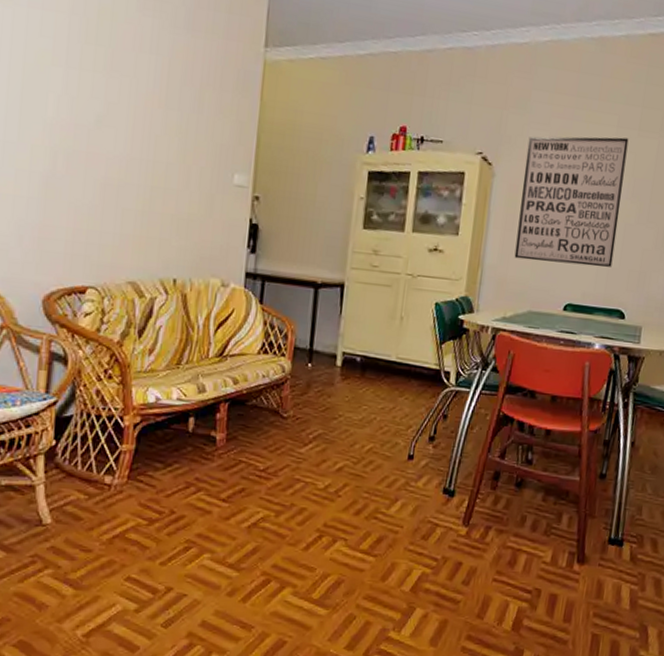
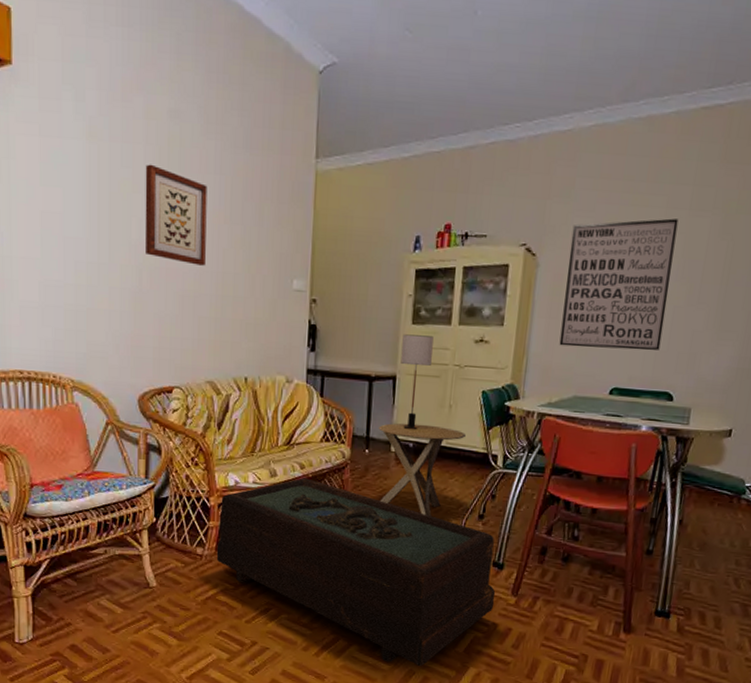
wall art: none [62,36,141,152] -> present [144,164,207,266]
coffee table: none [128,394,446,610] -> present [216,478,496,667]
side table: none [322,335,417,439] -> present [379,423,466,517]
table lamp: none [349,239,386,343] -> present [401,334,434,430]

